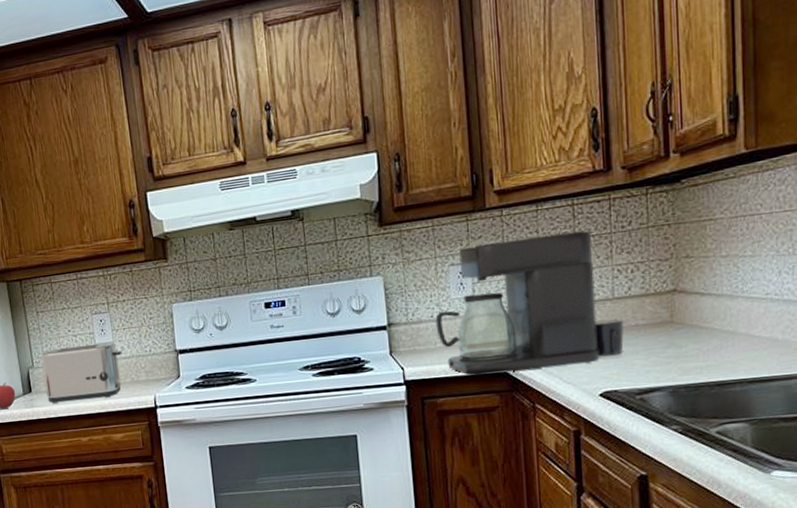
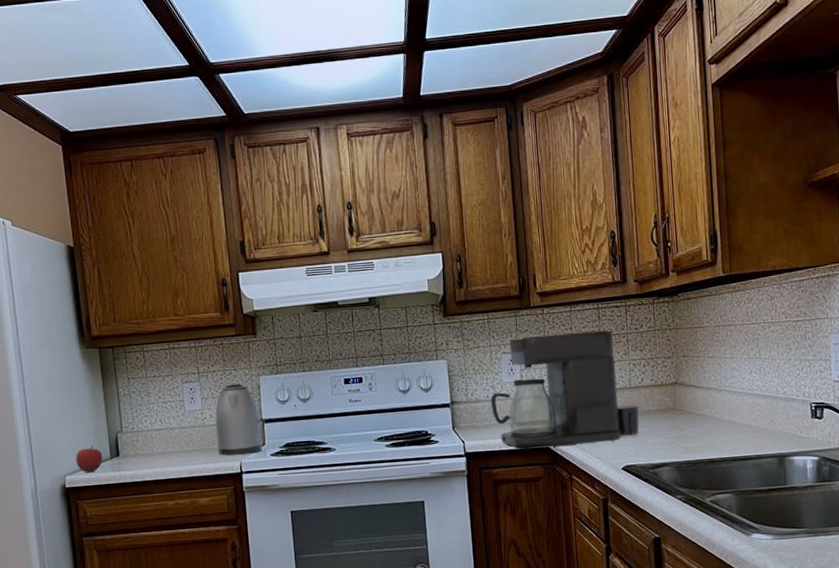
toaster: present [41,342,122,403] -> none [130,409,211,468]
kettle: none [126,313,177,390] -> present [215,383,262,456]

